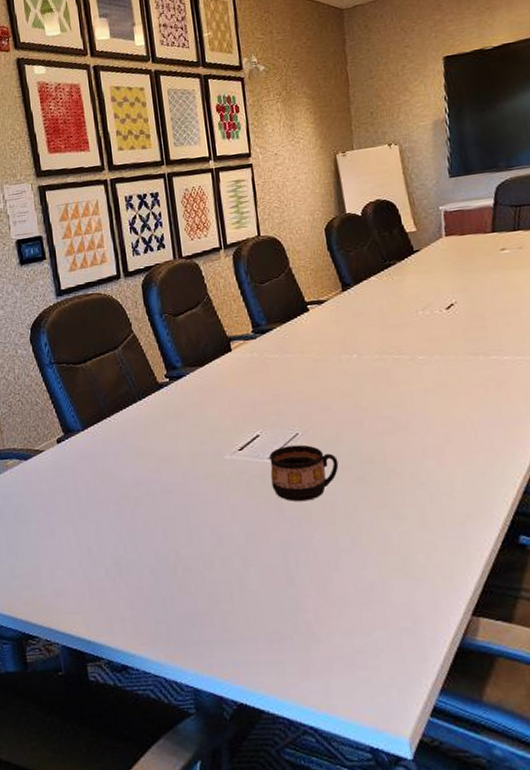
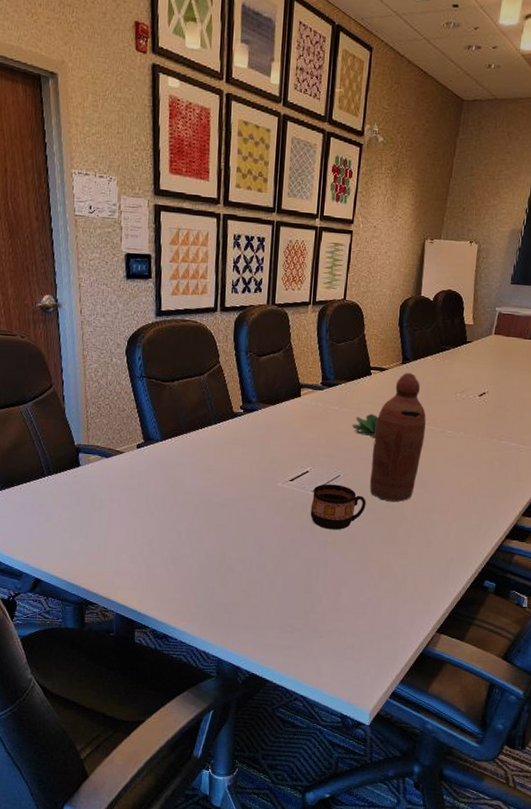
succulent plant: none [299,354,331,383] -> present [352,413,378,438]
bottle: none [327,299,395,455] -> present [370,373,426,502]

